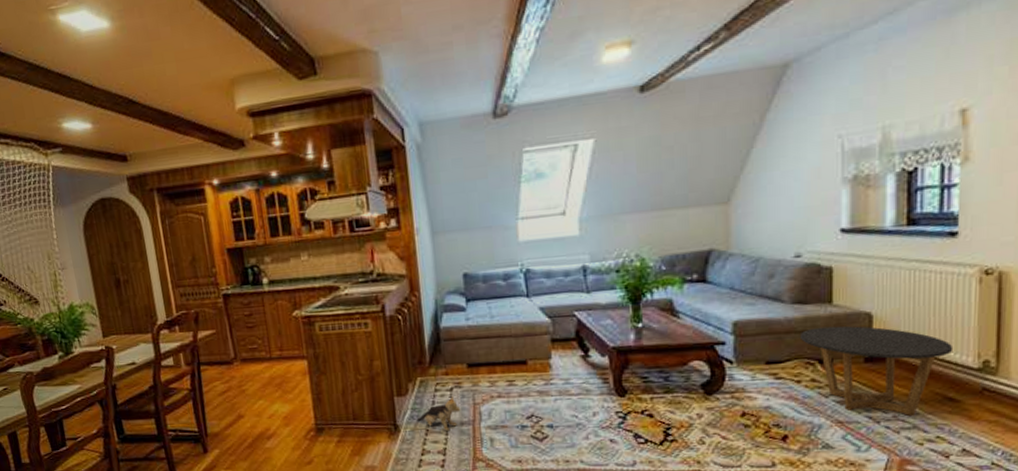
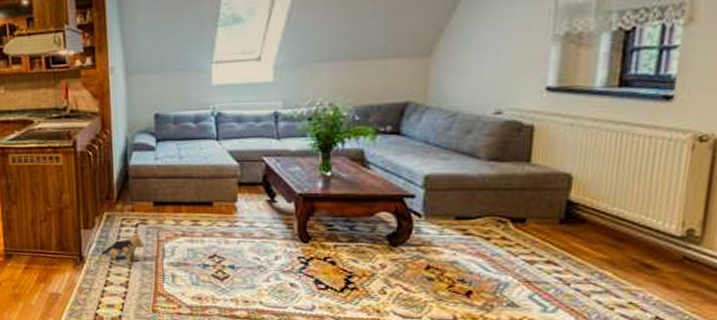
side table: present [801,326,952,417] -> none [494,185,655,281]

